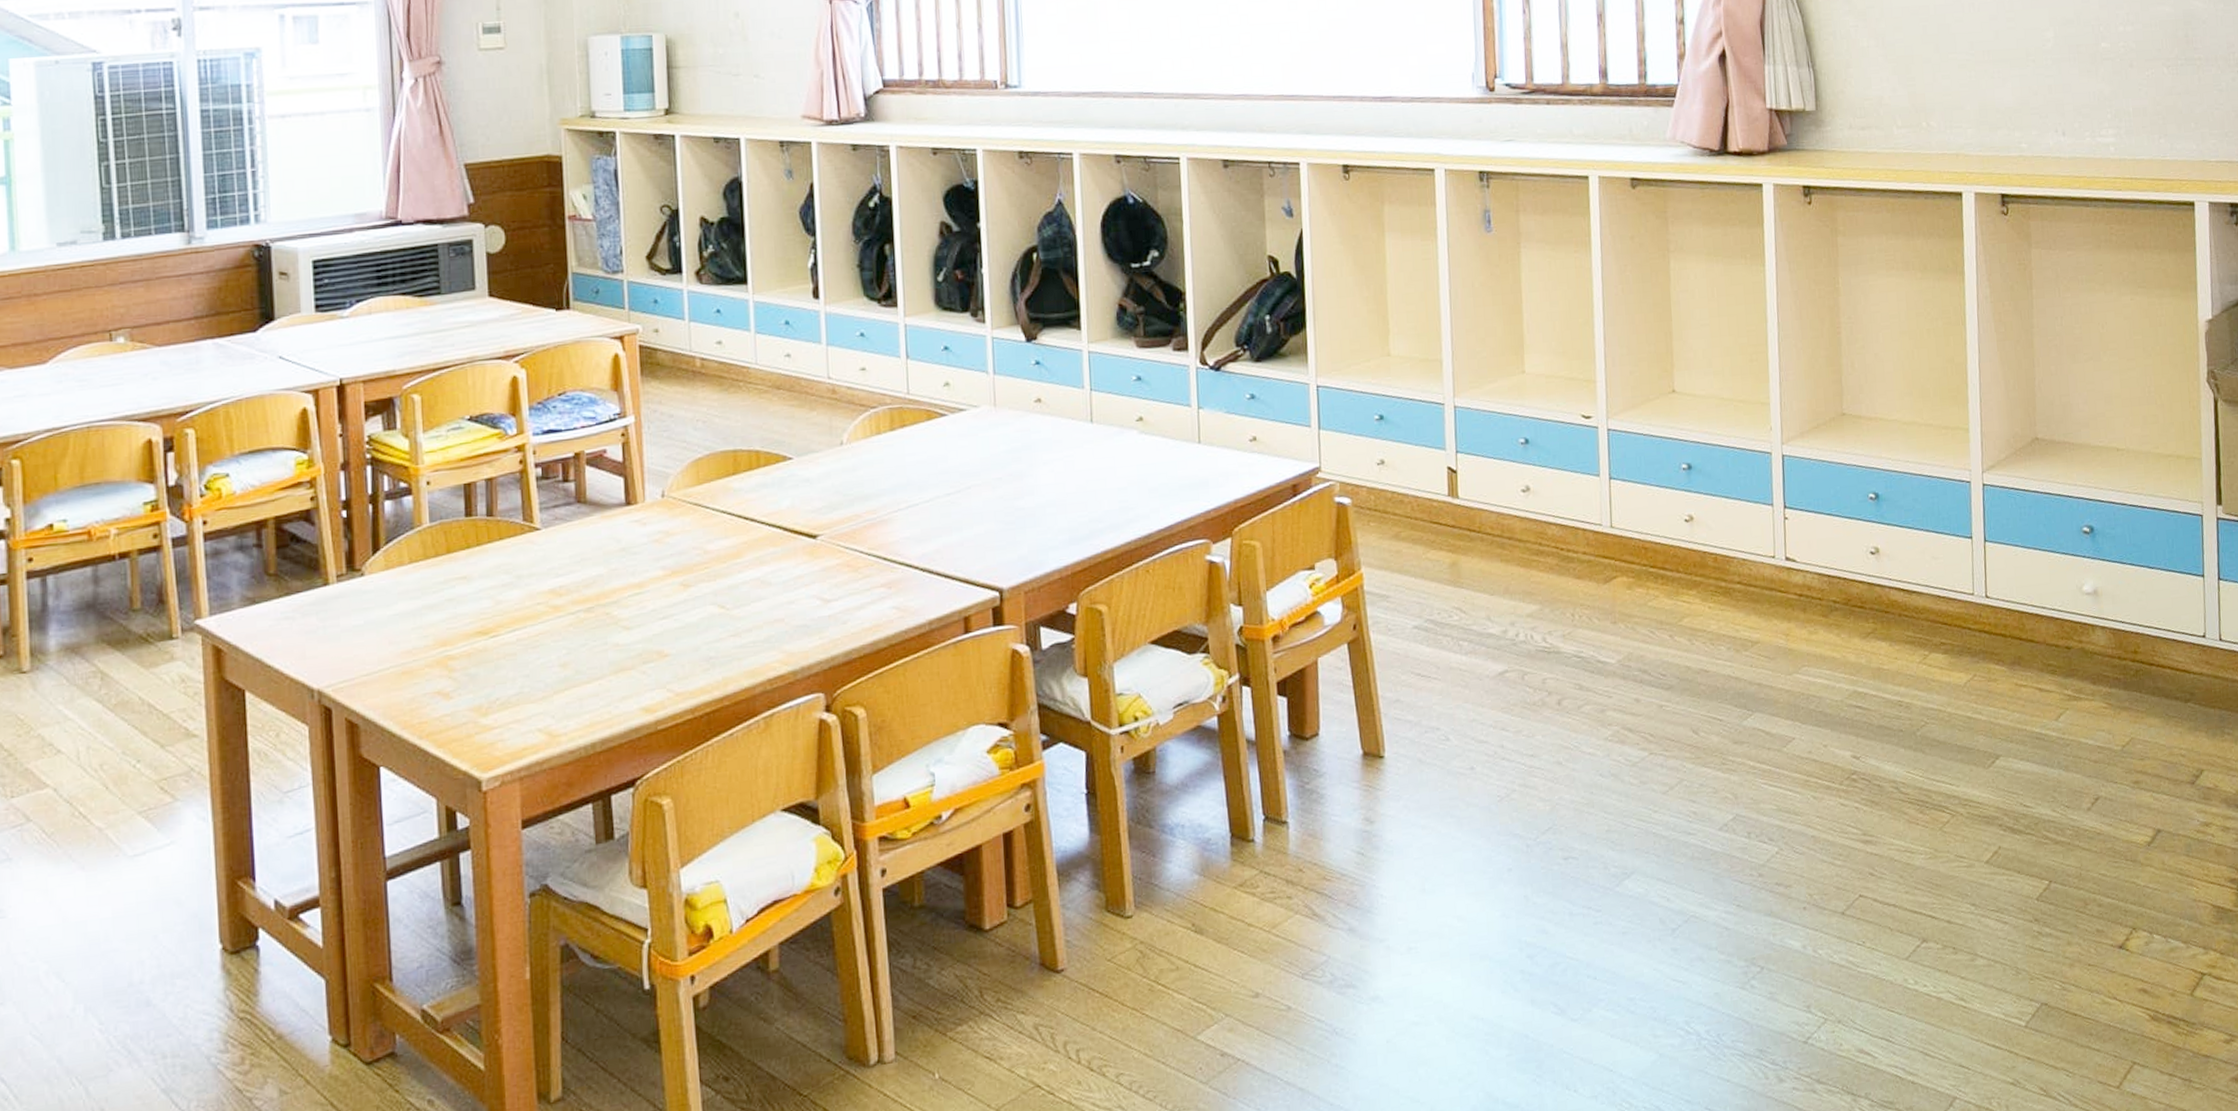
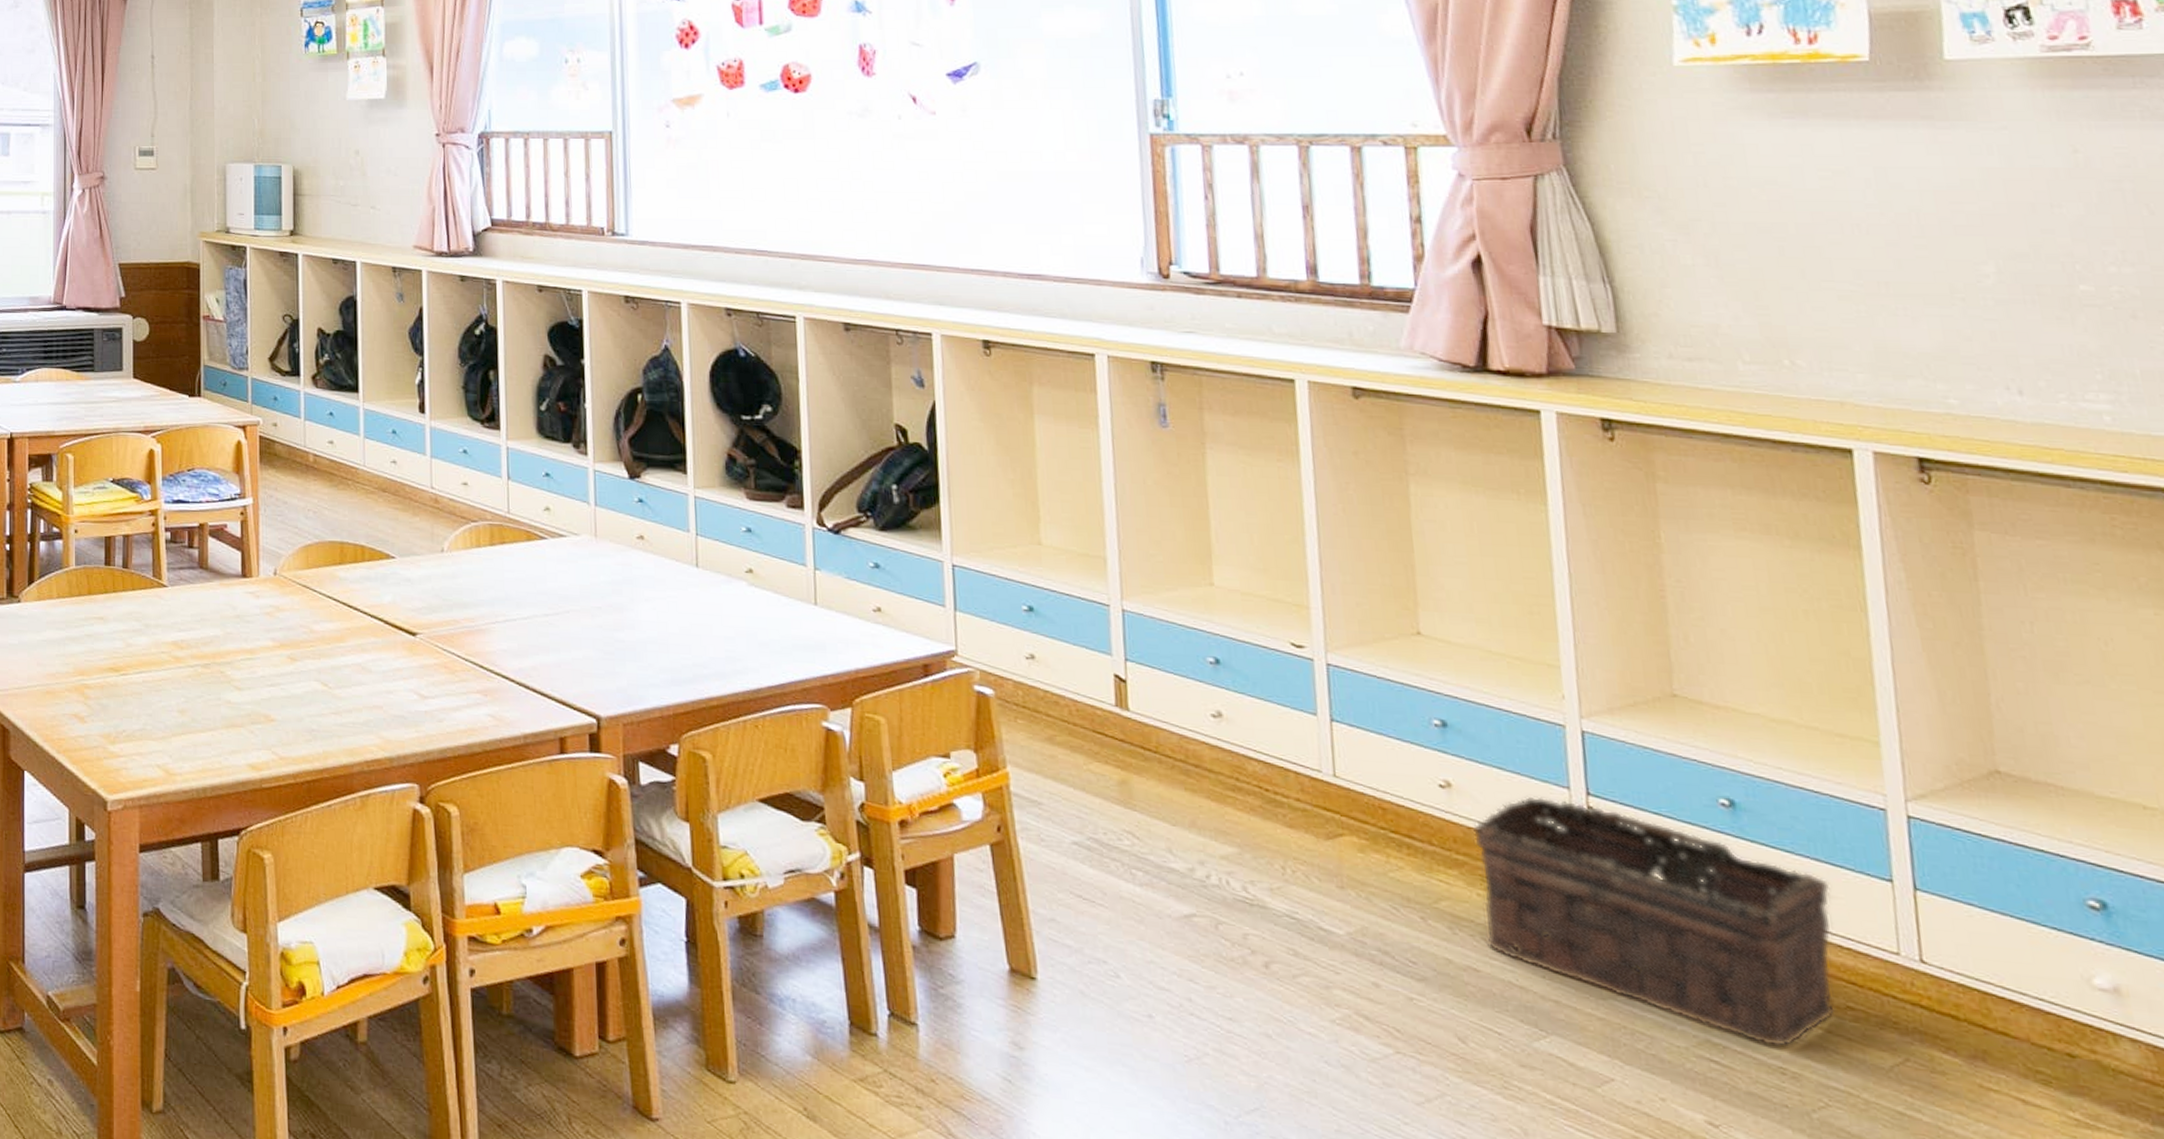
basket: none [1707,515,1935,687] -> present [1473,795,1835,1048]

